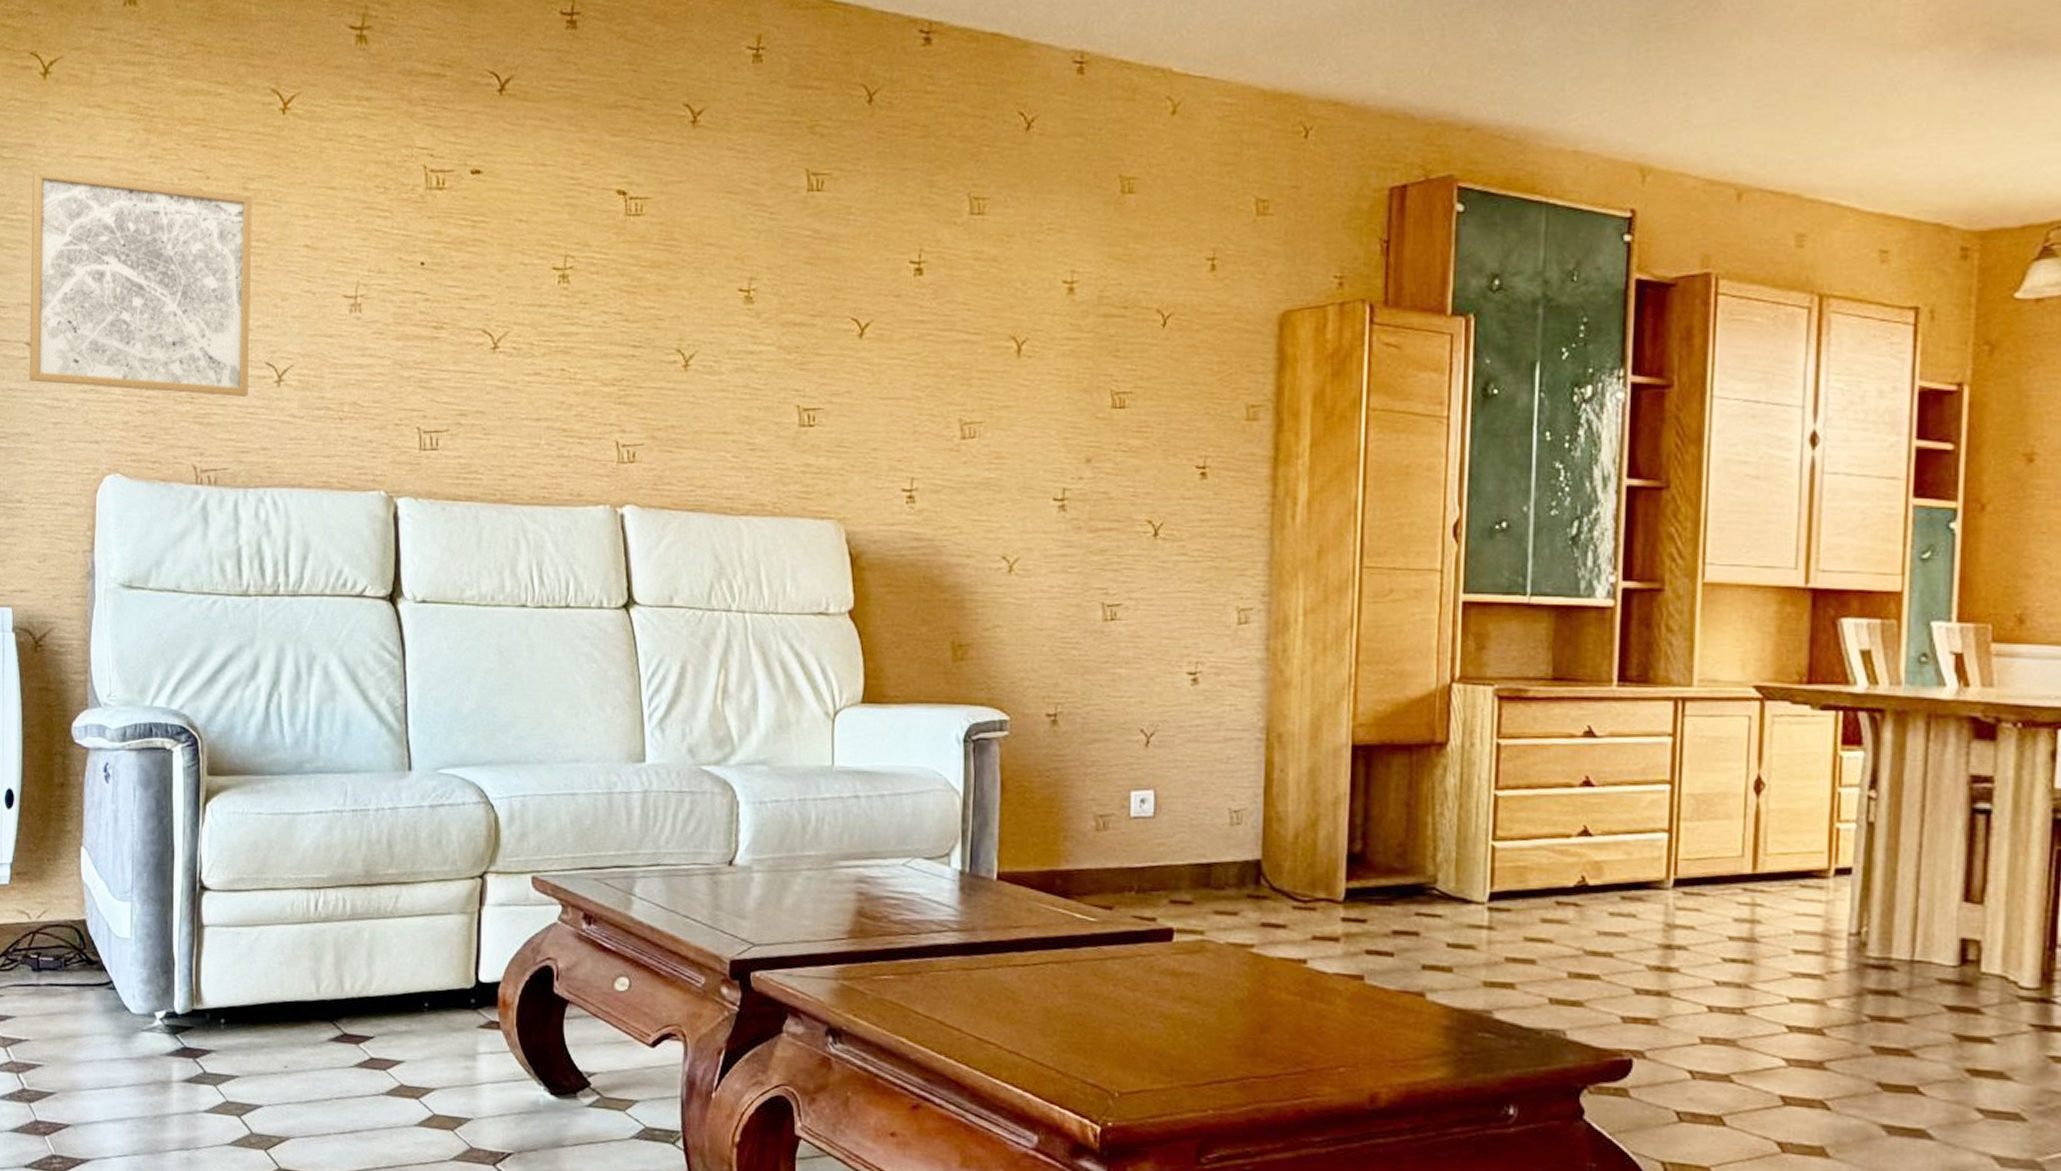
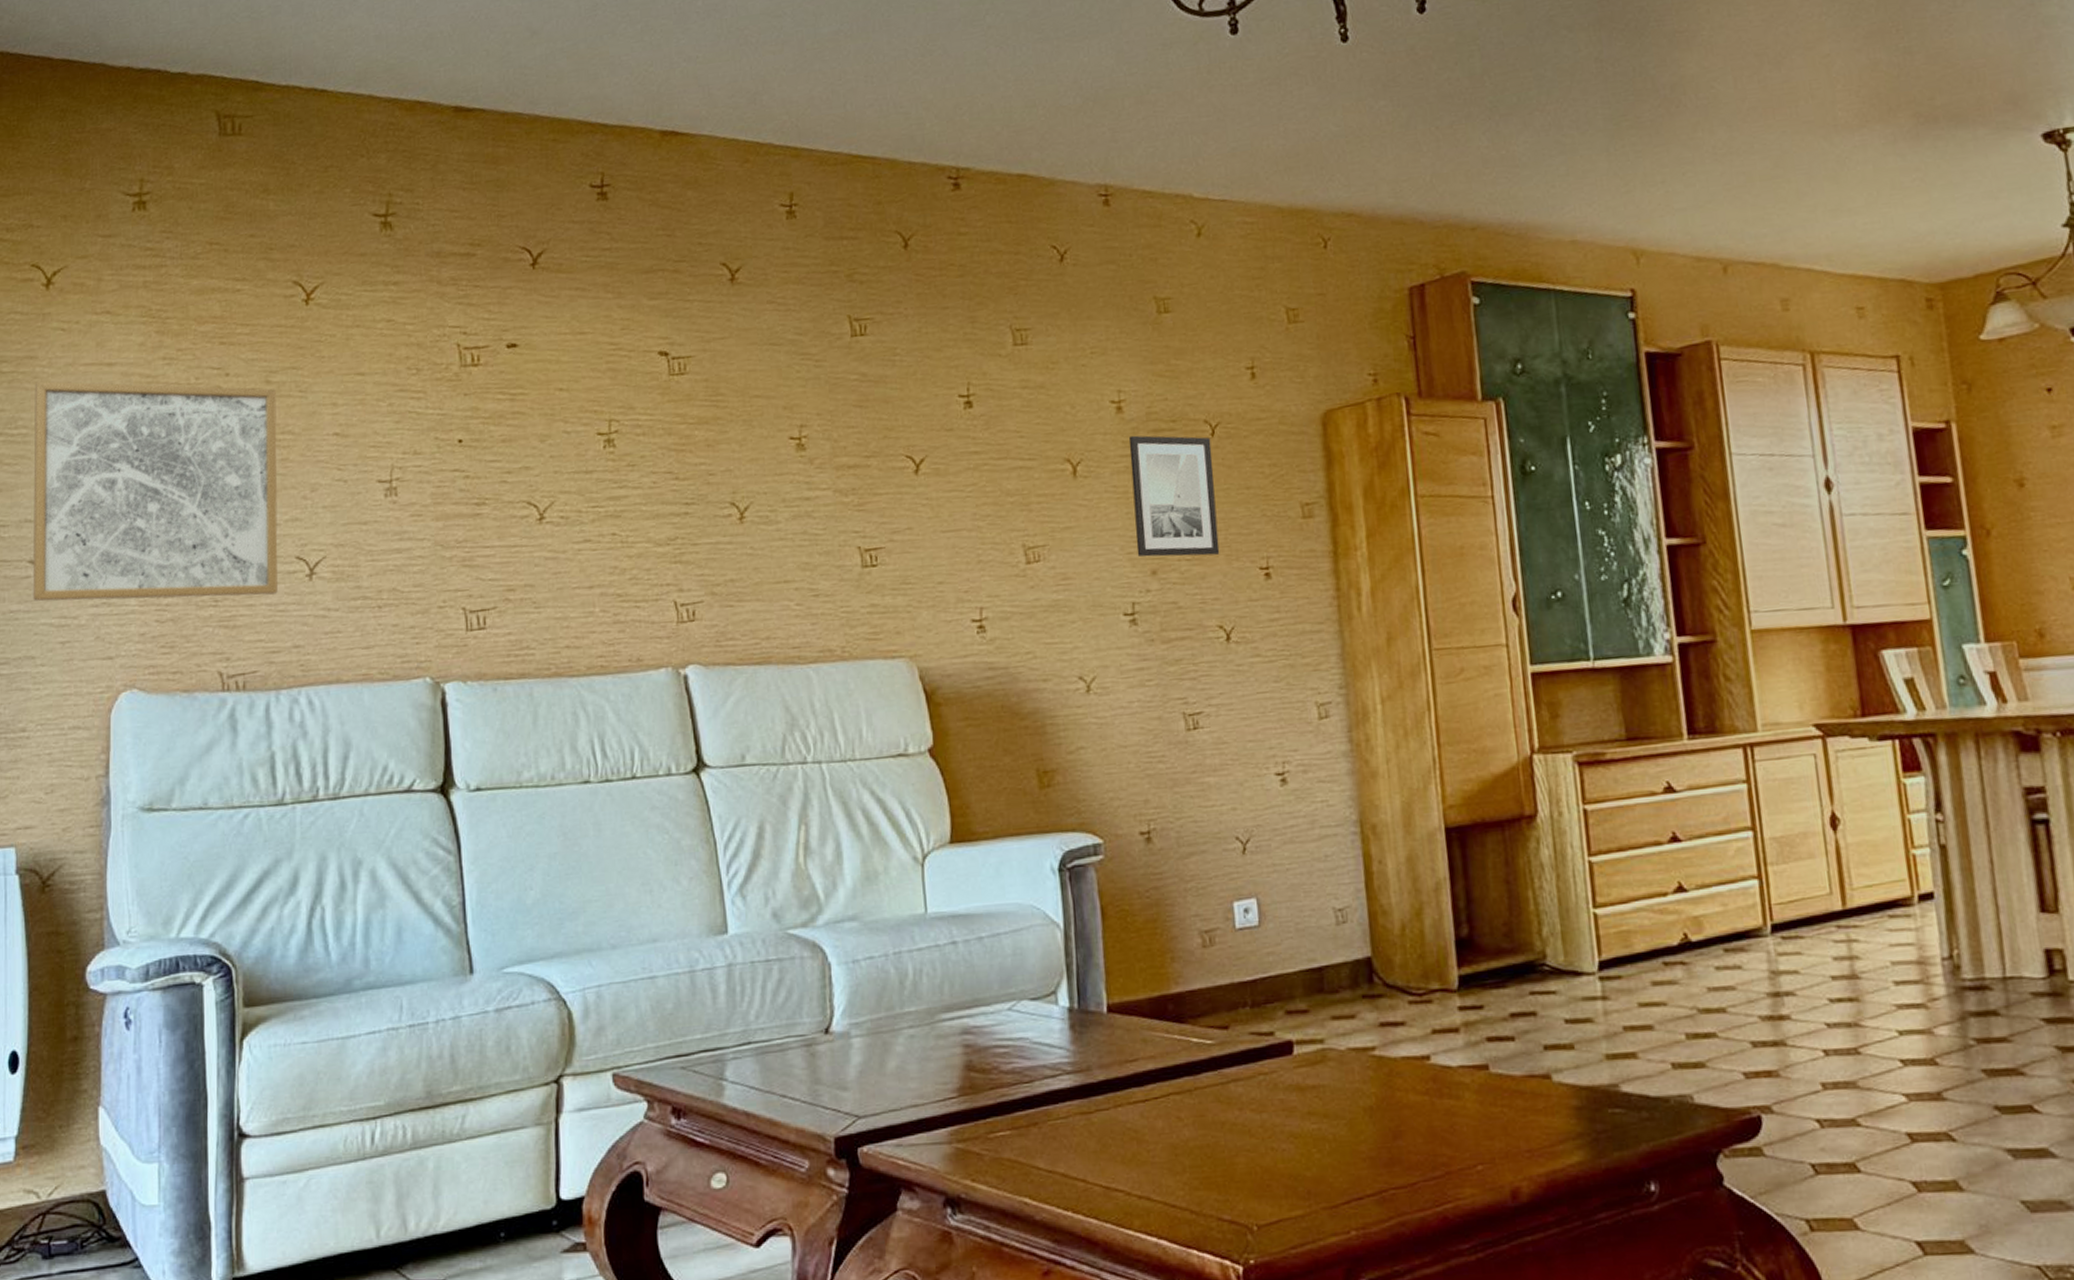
wall art: none [1073,318,1161,449] -> present [1128,435,1220,557]

